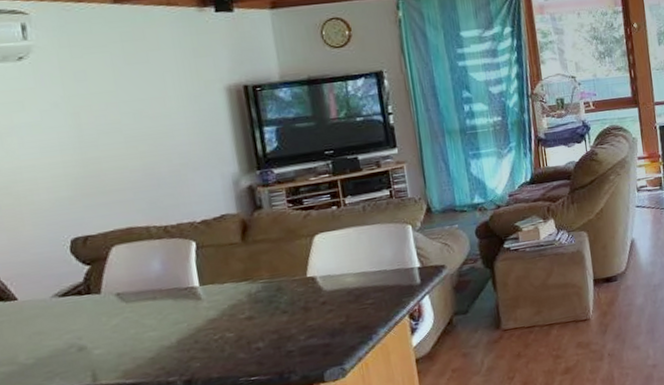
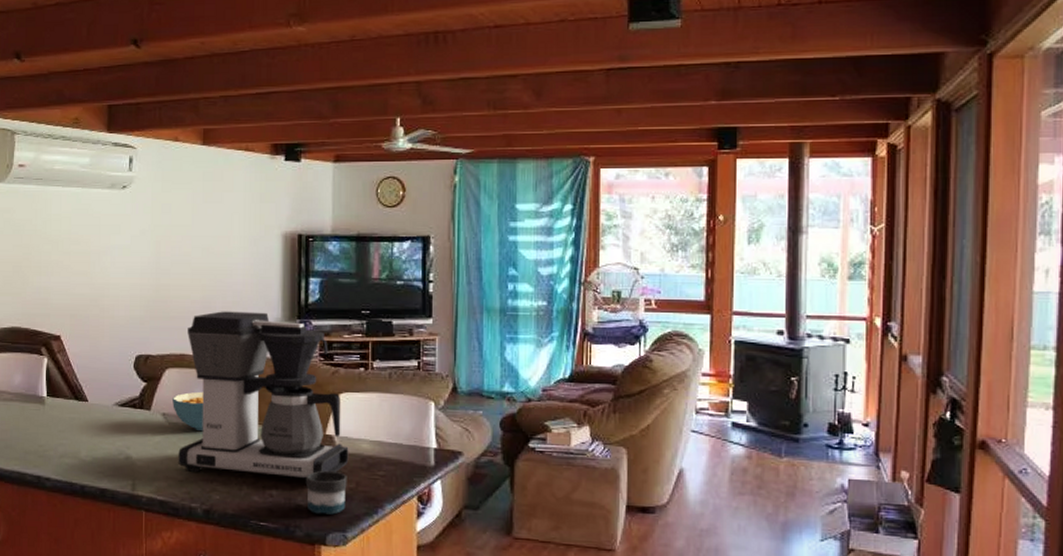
cereal bowl: none [126,262,169,304] -> present [173,391,204,432]
coffee maker: none [131,169,335,347] -> present [178,311,349,484]
mug: none [293,310,339,356] -> present [306,470,347,515]

